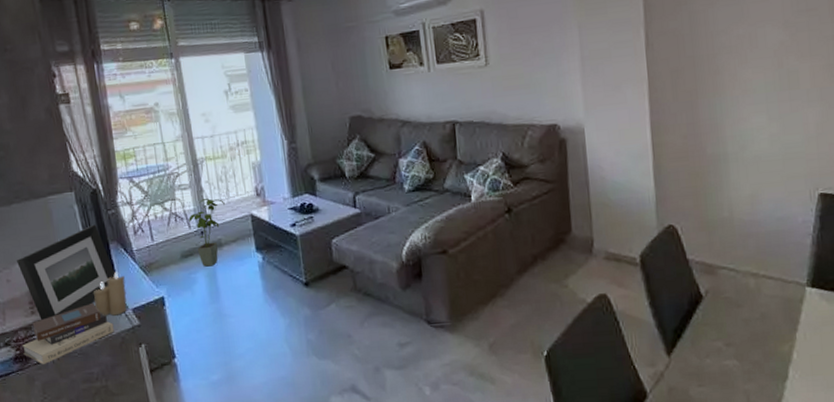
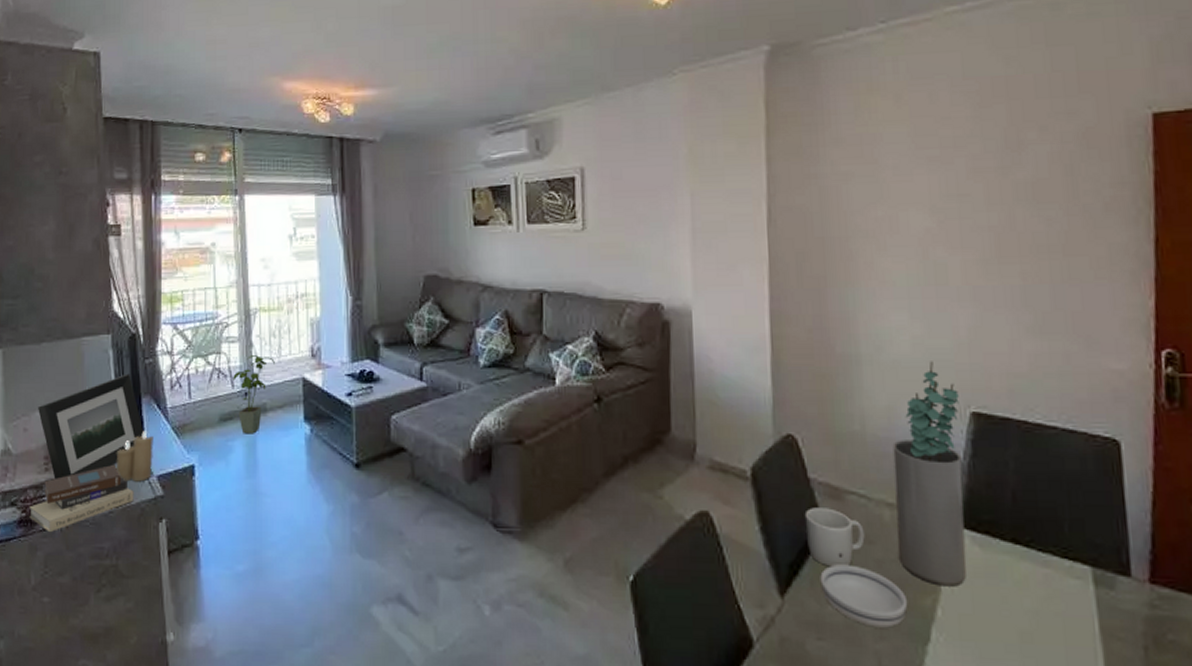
mug: none [685,282,735,329] -> present [804,507,865,567]
bowl: none [699,325,770,372] -> present [820,564,908,628]
vase: none [755,154,817,335] -> present [892,361,967,587]

